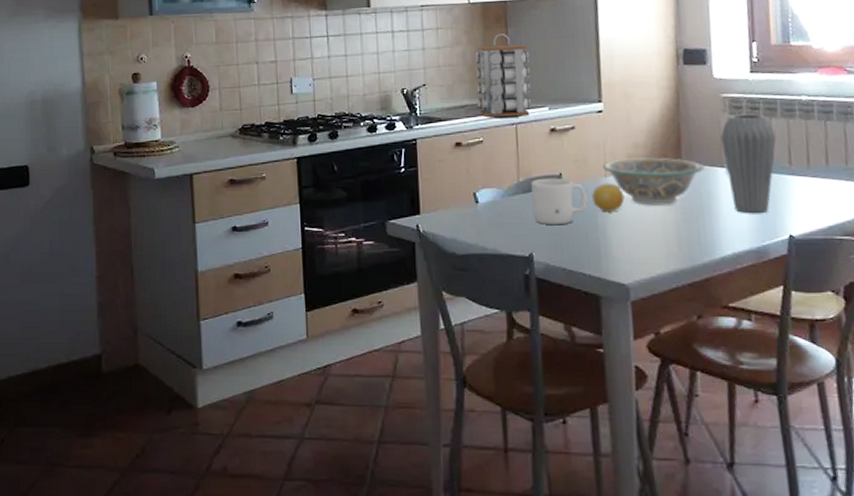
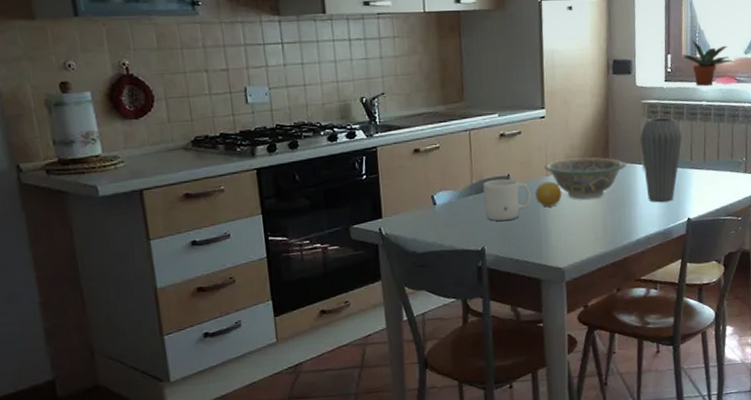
spice rack: present [475,34,532,119] -> none [431,43,484,126]
potted plant: none [770,26,841,79] -> present [682,41,734,87]

